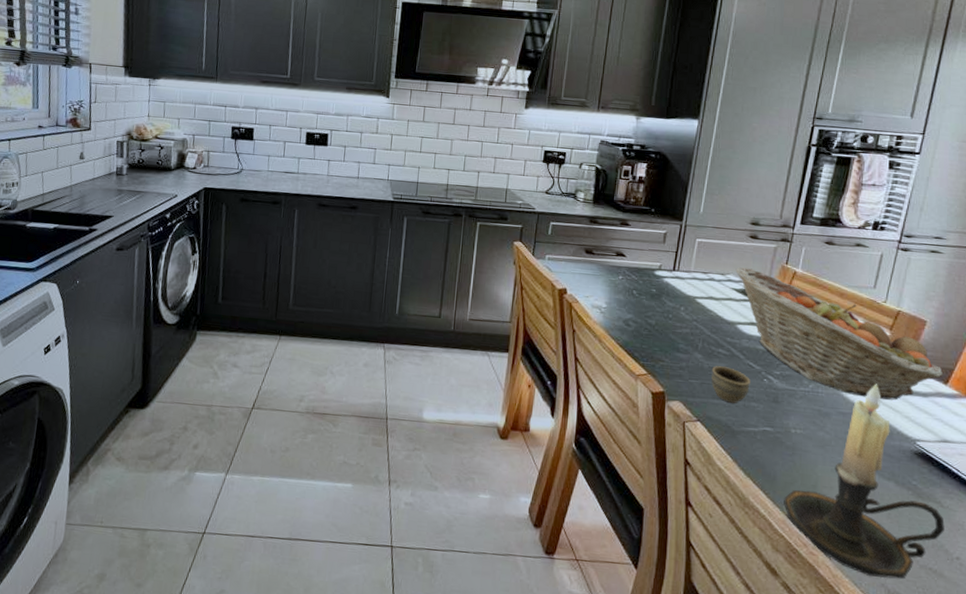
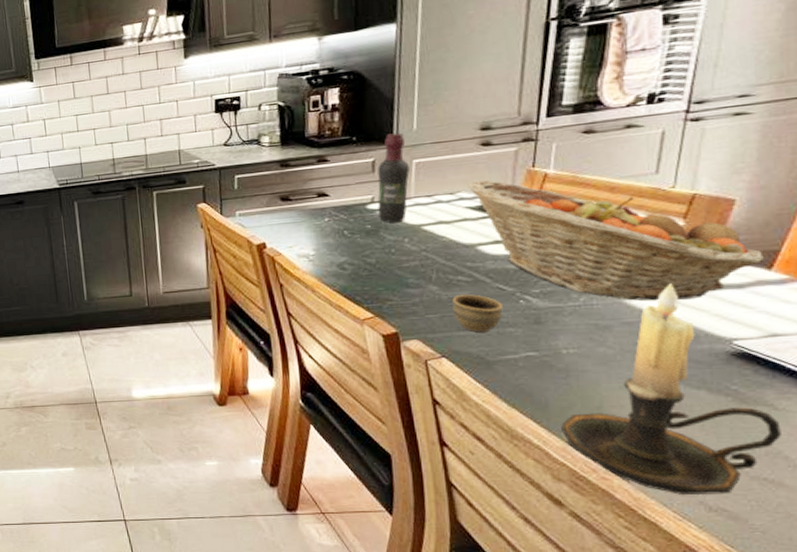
wine bottle: none [663,212,693,292] -> present [377,133,410,223]

